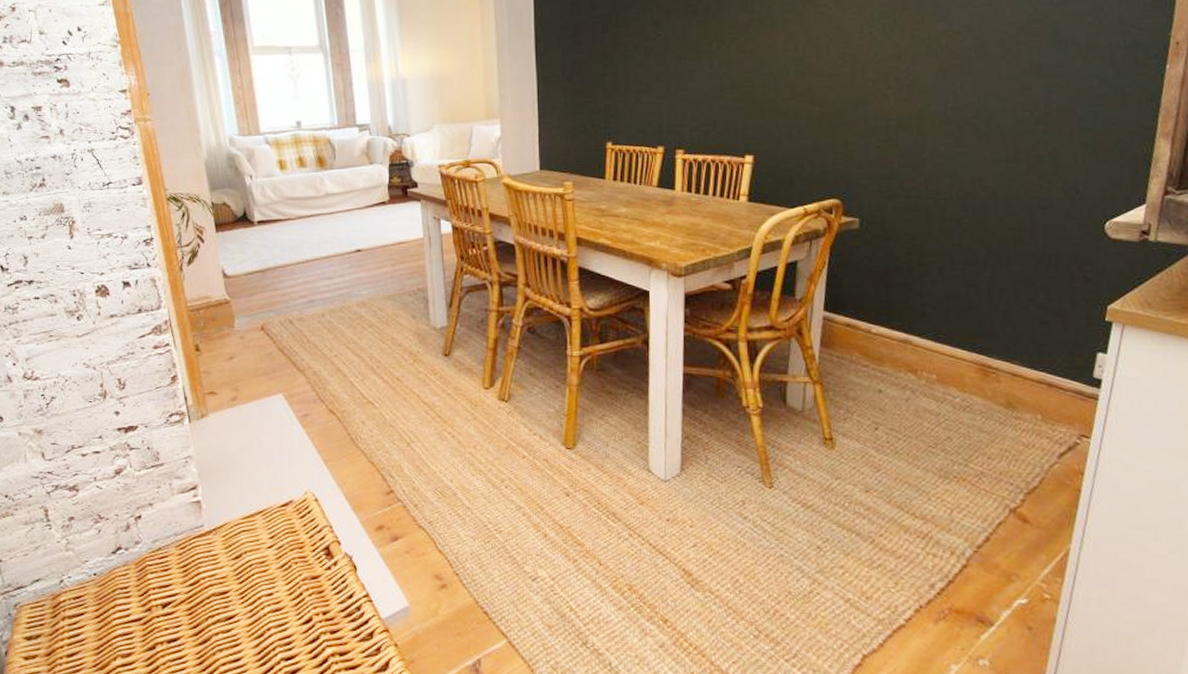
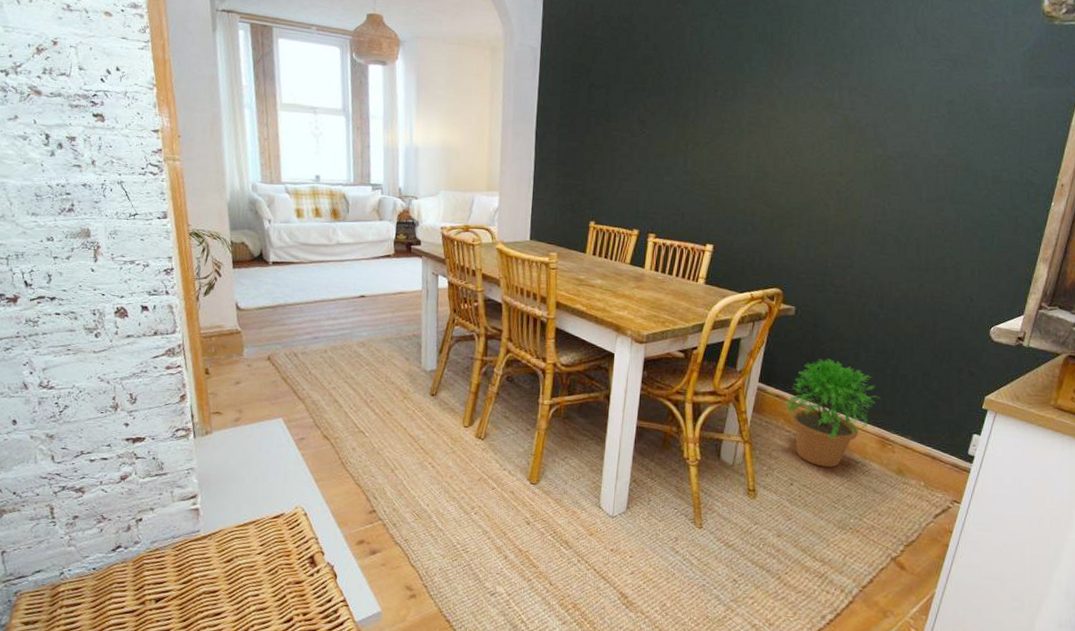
potted plant: none [858,276,975,406] -> present [784,358,880,468]

